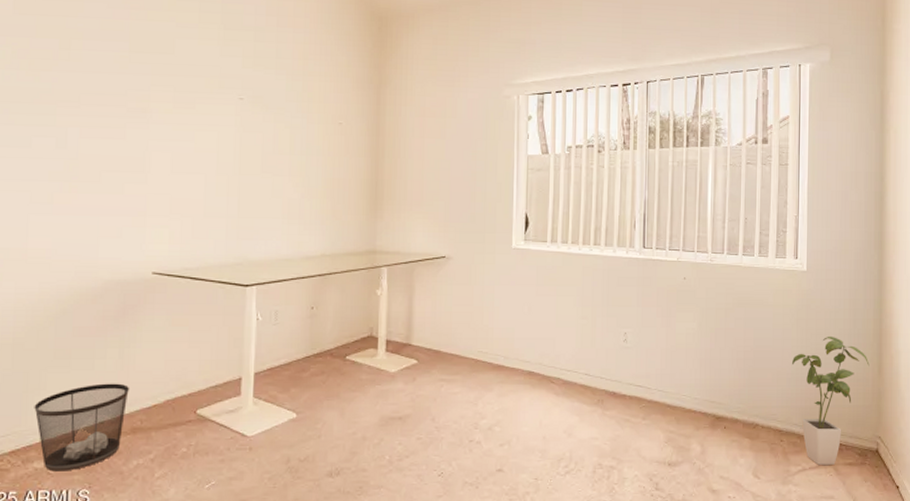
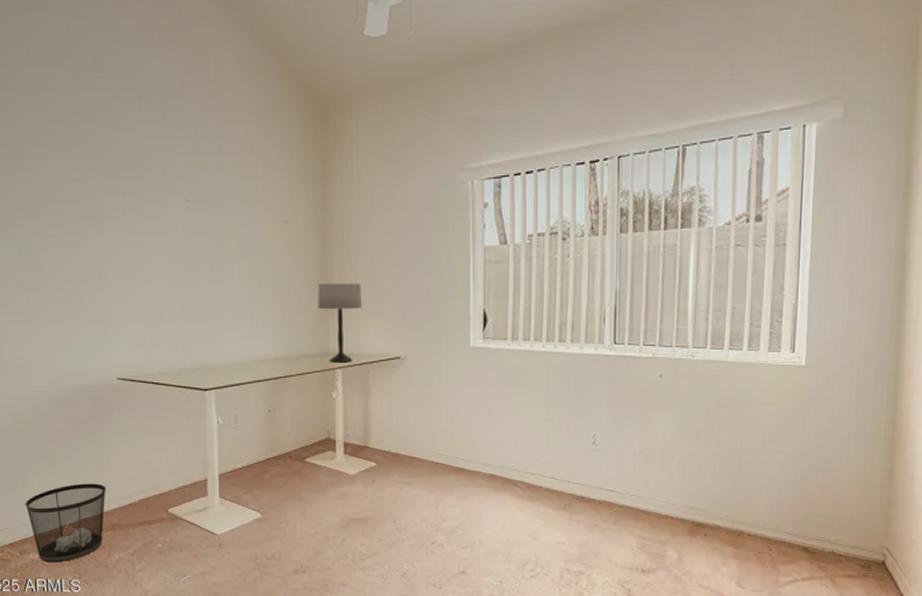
table lamp: none [367,183,410,261] -> present [317,282,362,363]
house plant: present [791,336,870,466] -> none [784,437,878,577]

